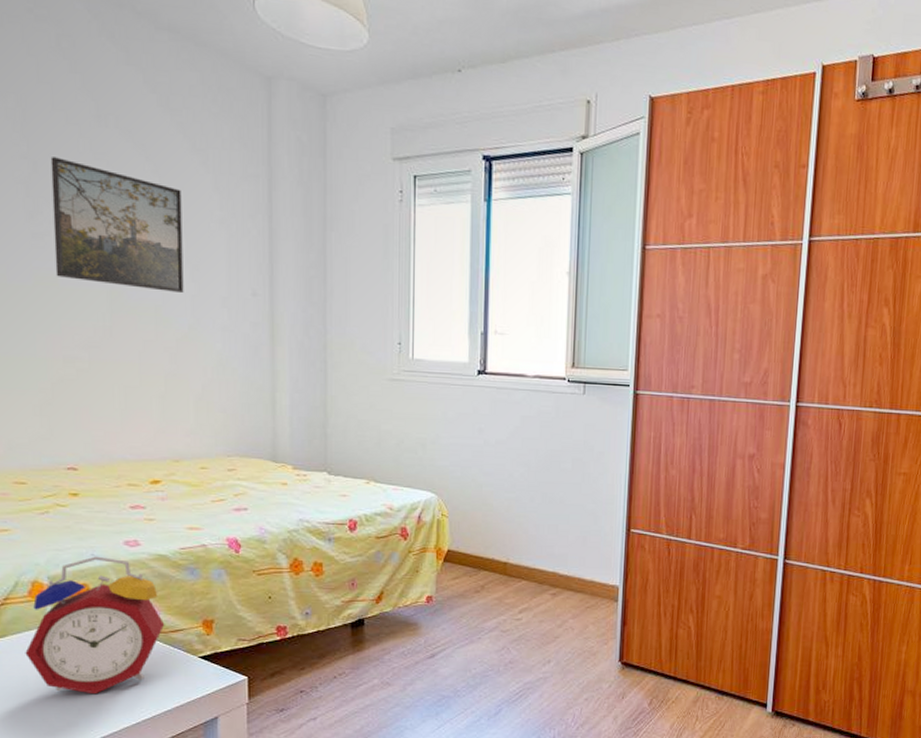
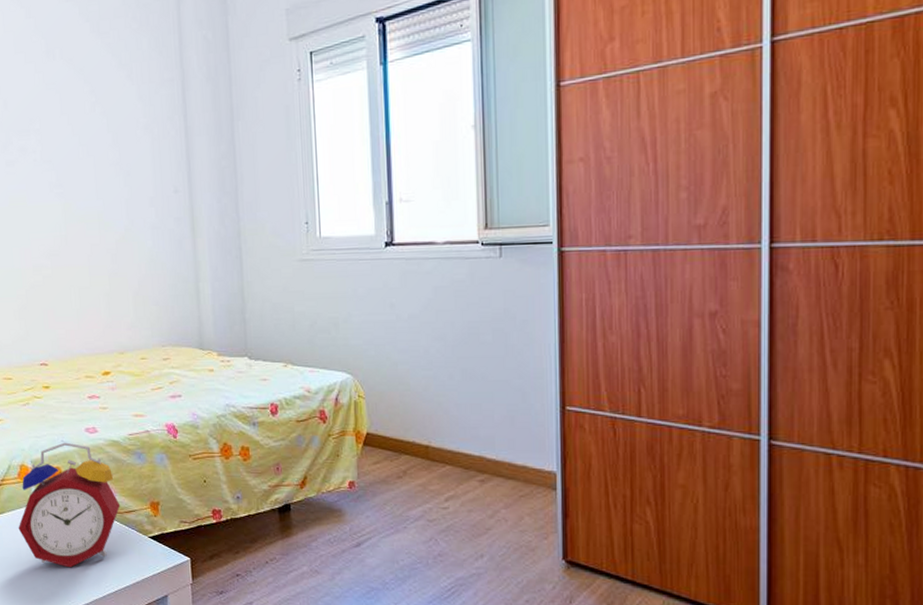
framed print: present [50,157,184,294] -> none [16,93,119,199]

